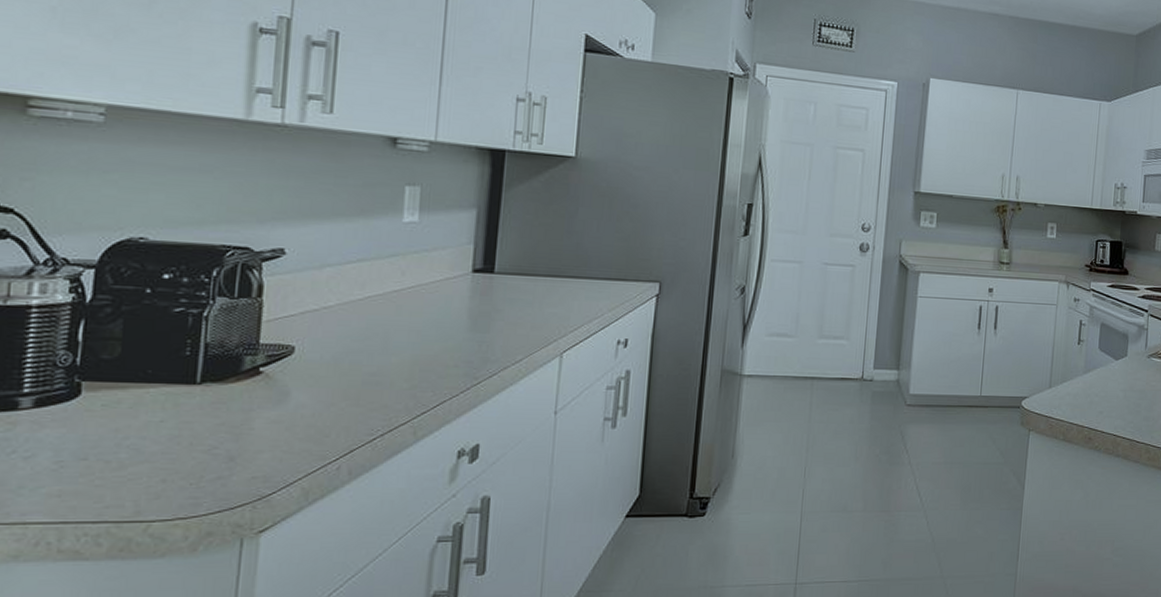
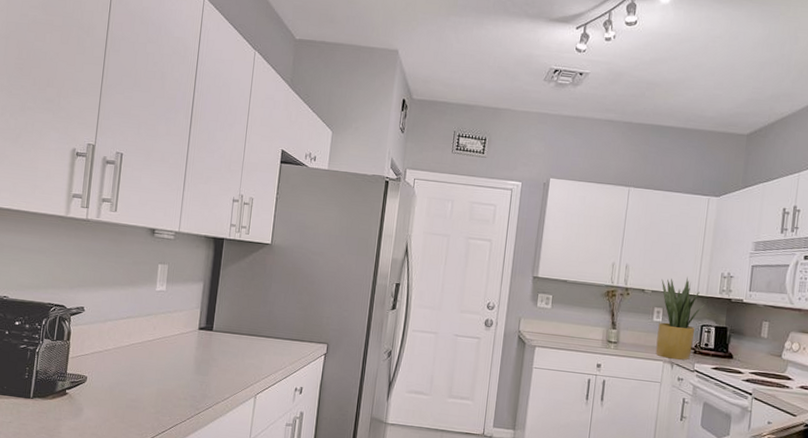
planter: none [1050,188,1100,280] -> present [655,276,706,361]

